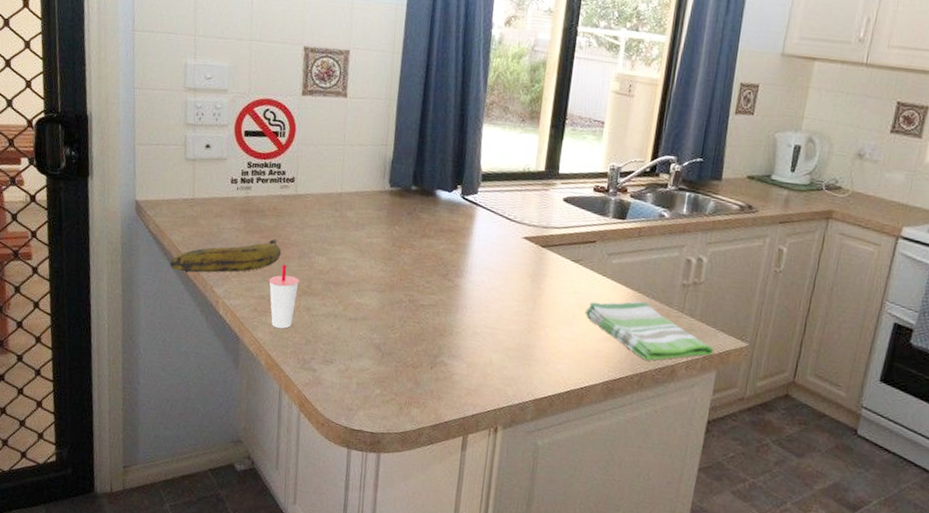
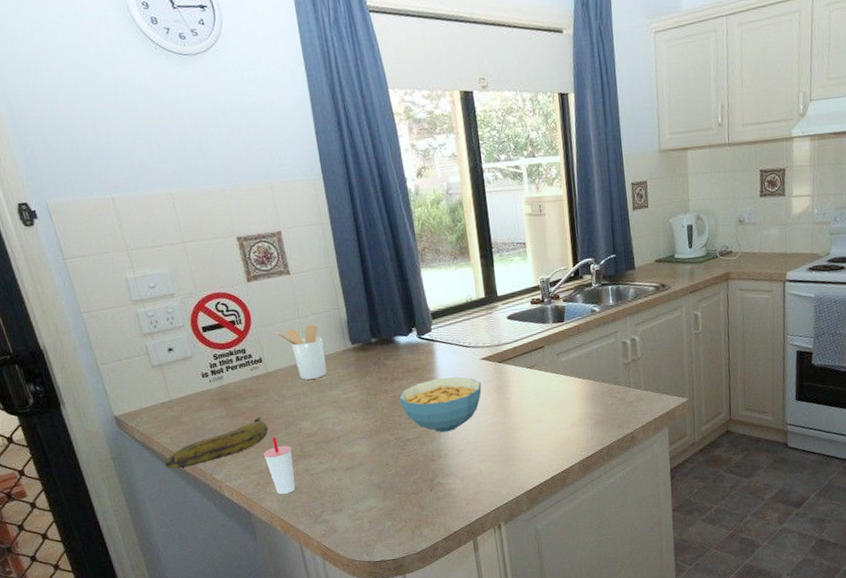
utensil holder: none [315,152,362,214] -> present [274,324,327,380]
cereal bowl: none [424,246,517,309] -> present [399,377,482,433]
dish towel: present [584,301,715,361] -> none [549,386,663,434]

